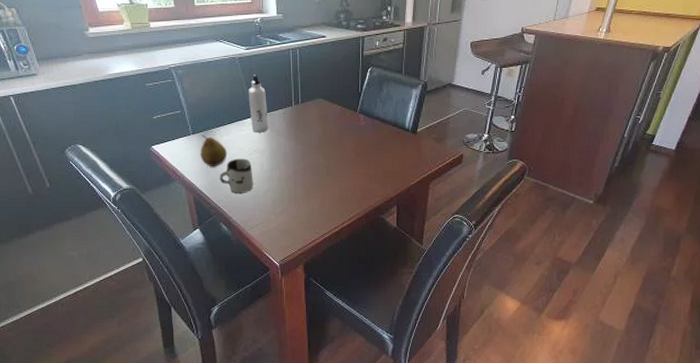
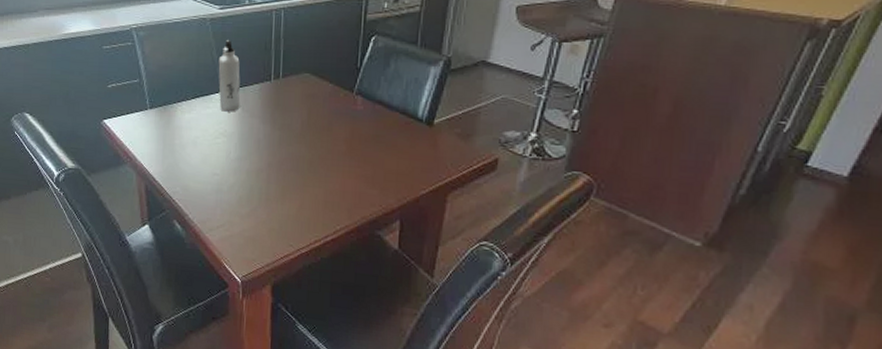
fruit: present [200,134,228,167] -> none [156,110,189,151]
cup: present [219,158,254,194] -> none [177,142,217,187]

